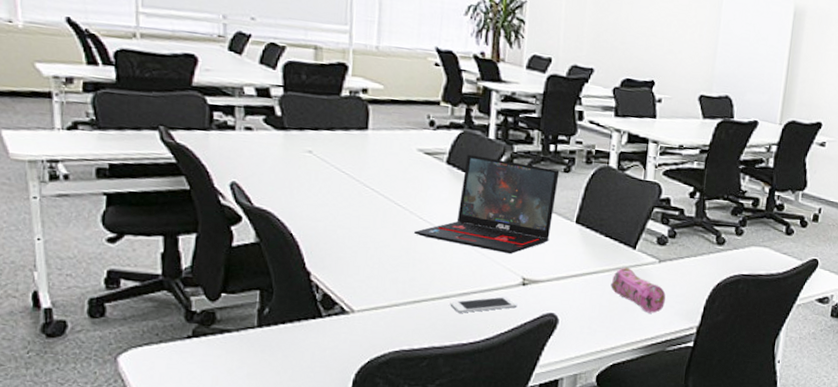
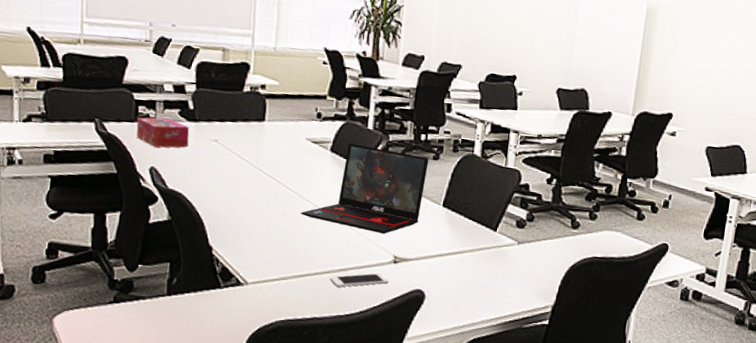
tissue box: none [211,125,278,160] -> present [136,117,190,148]
pencil case: present [610,267,666,314] -> none [473,248,524,292]

